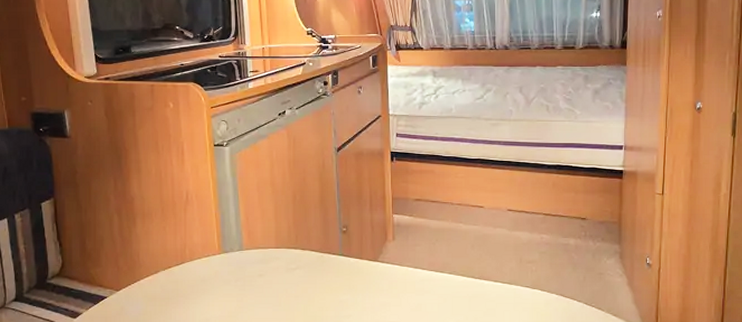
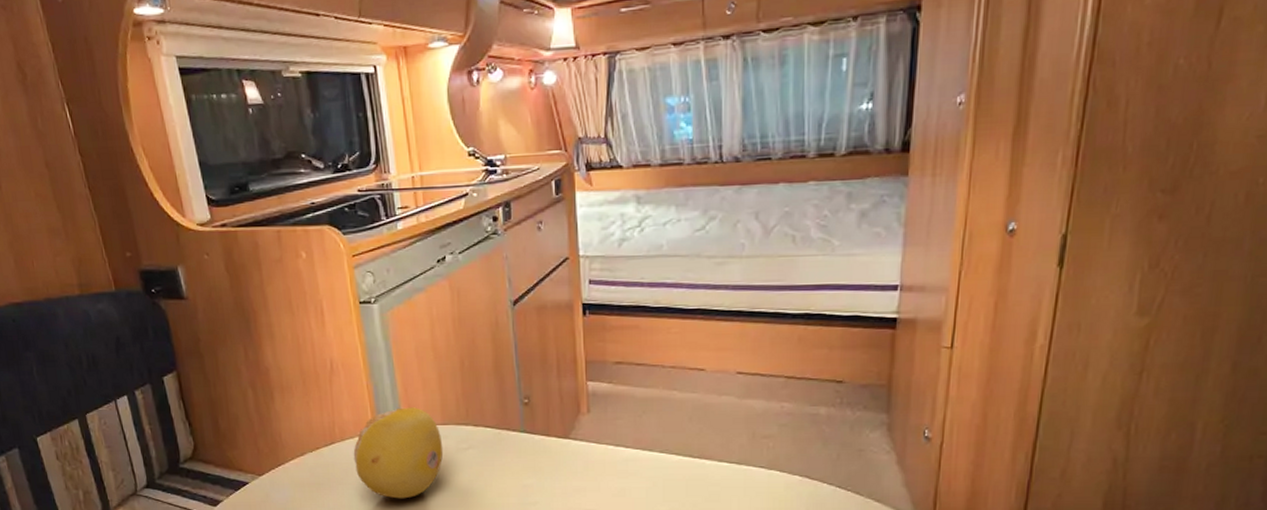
fruit: none [200,233,276,312] -> present [353,407,444,499]

